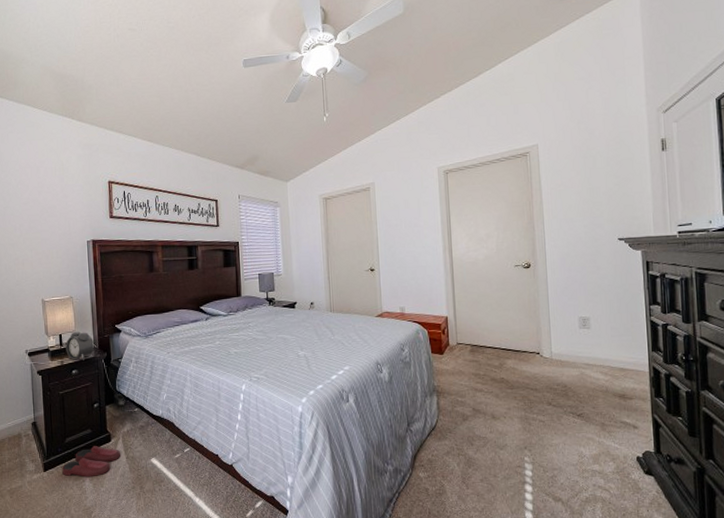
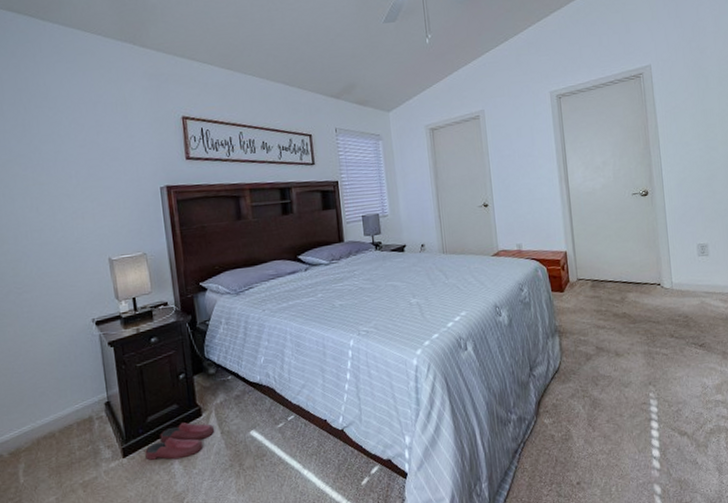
alarm clock: present [65,331,94,361] -> none [141,292,176,327]

